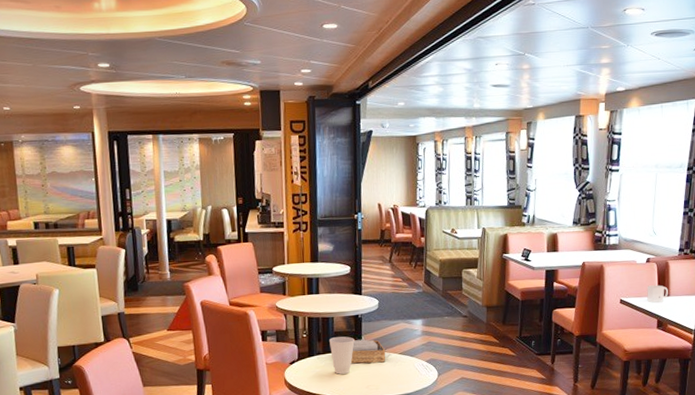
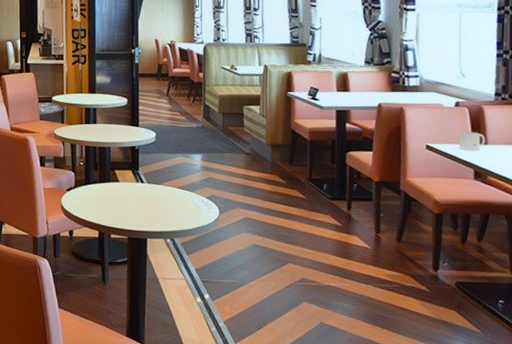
cup: present [329,336,355,375] -> none [106,167,132,206]
napkin holder: present [350,339,386,364] -> none [127,171,164,196]

